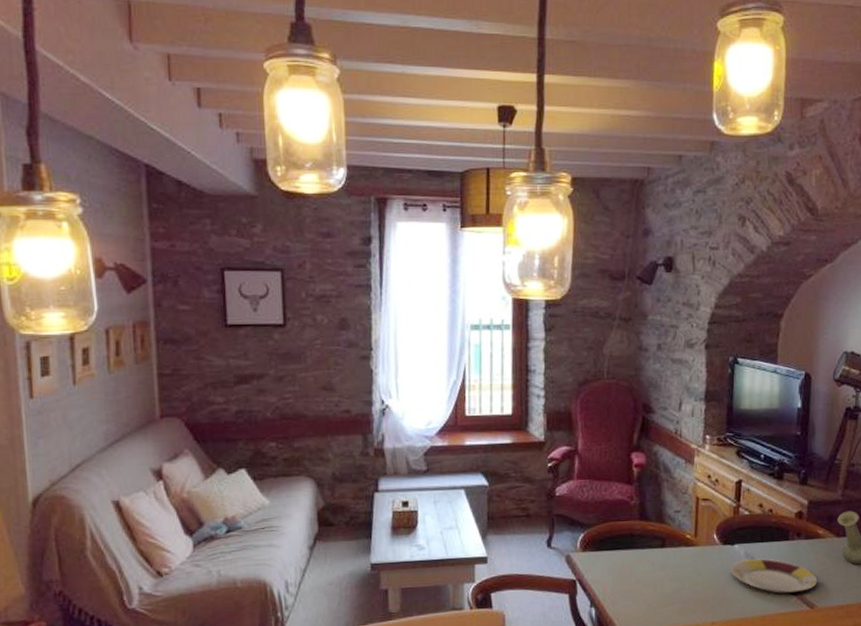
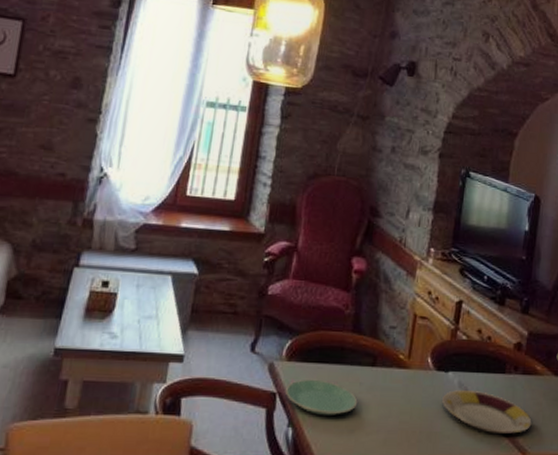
plate: none [584,564,652,595] -> present [286,379,358,417]

